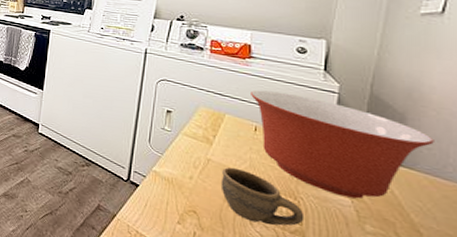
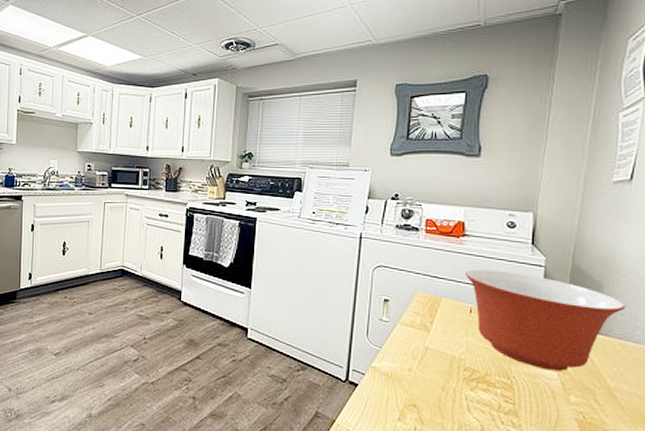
cup: present [220,167,305,226] -> none [439,353,517,409]

